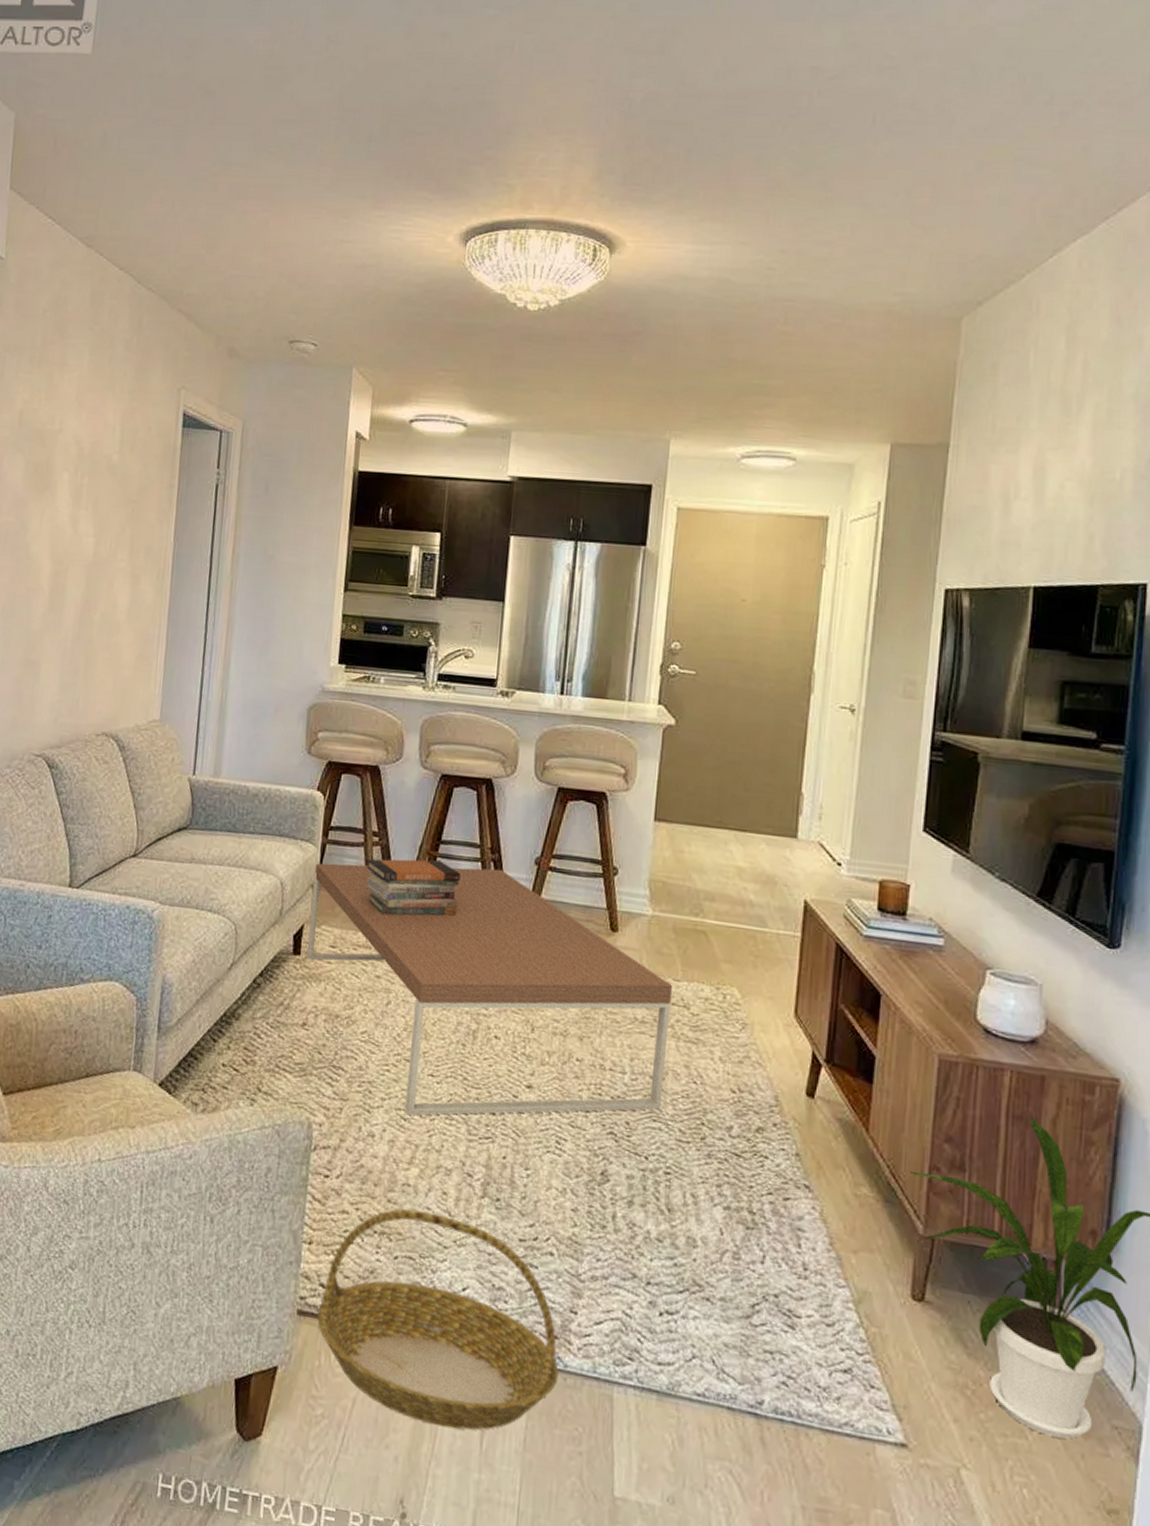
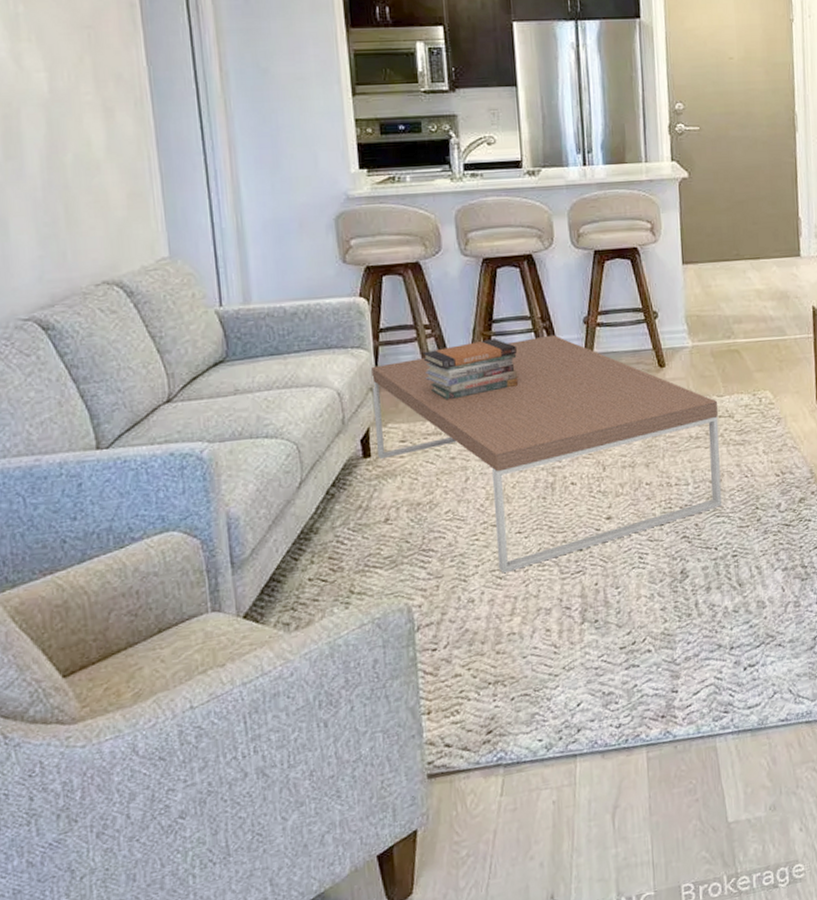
basket: present [317,1209,559,1430] -> none [447,649,670,827]

